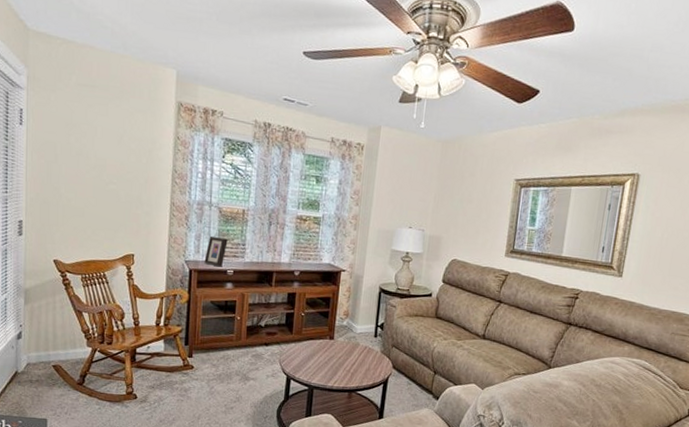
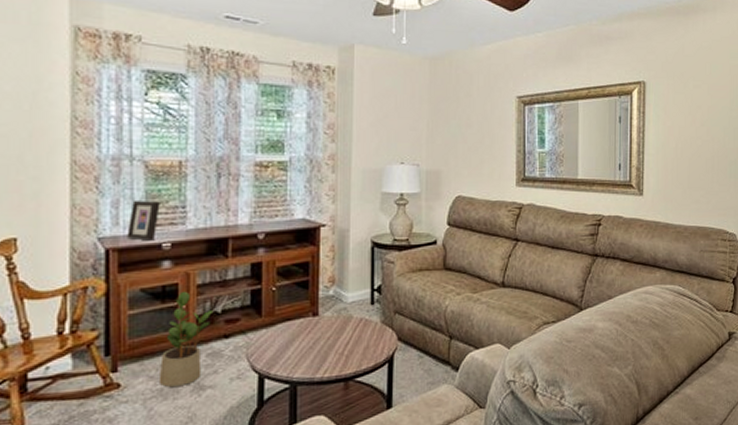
potted plant: none [218,307,259,375] -> present [158,291,214,388]

